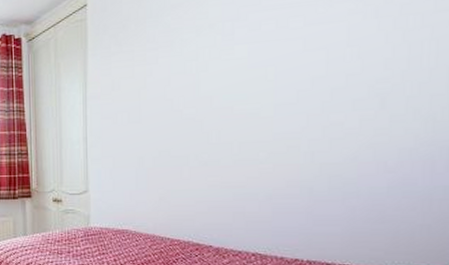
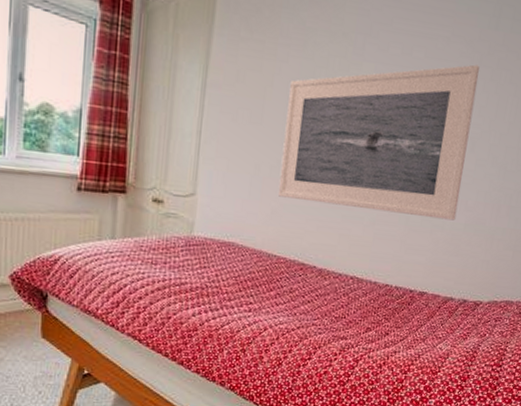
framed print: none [163,17,378,186] -> present [277,64,481,221]

